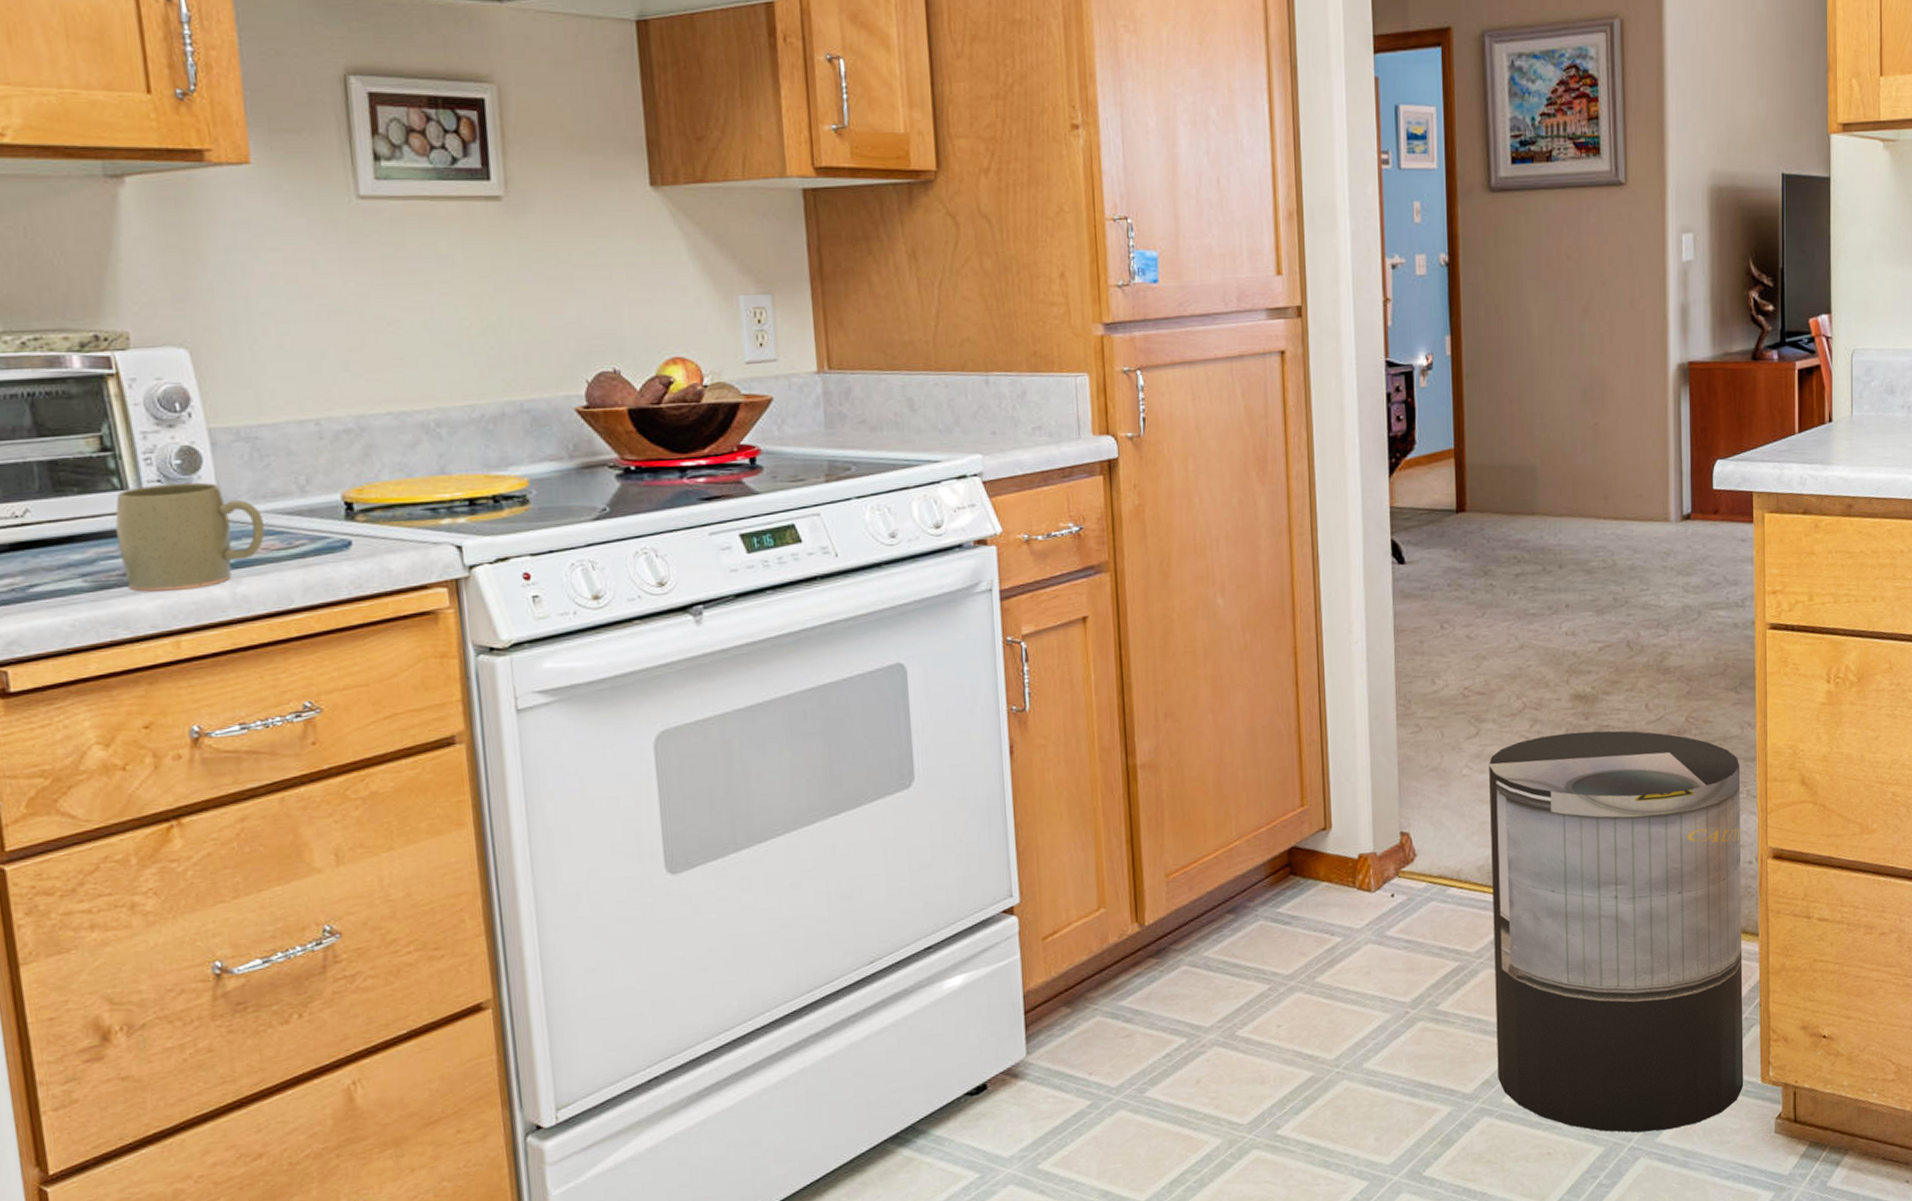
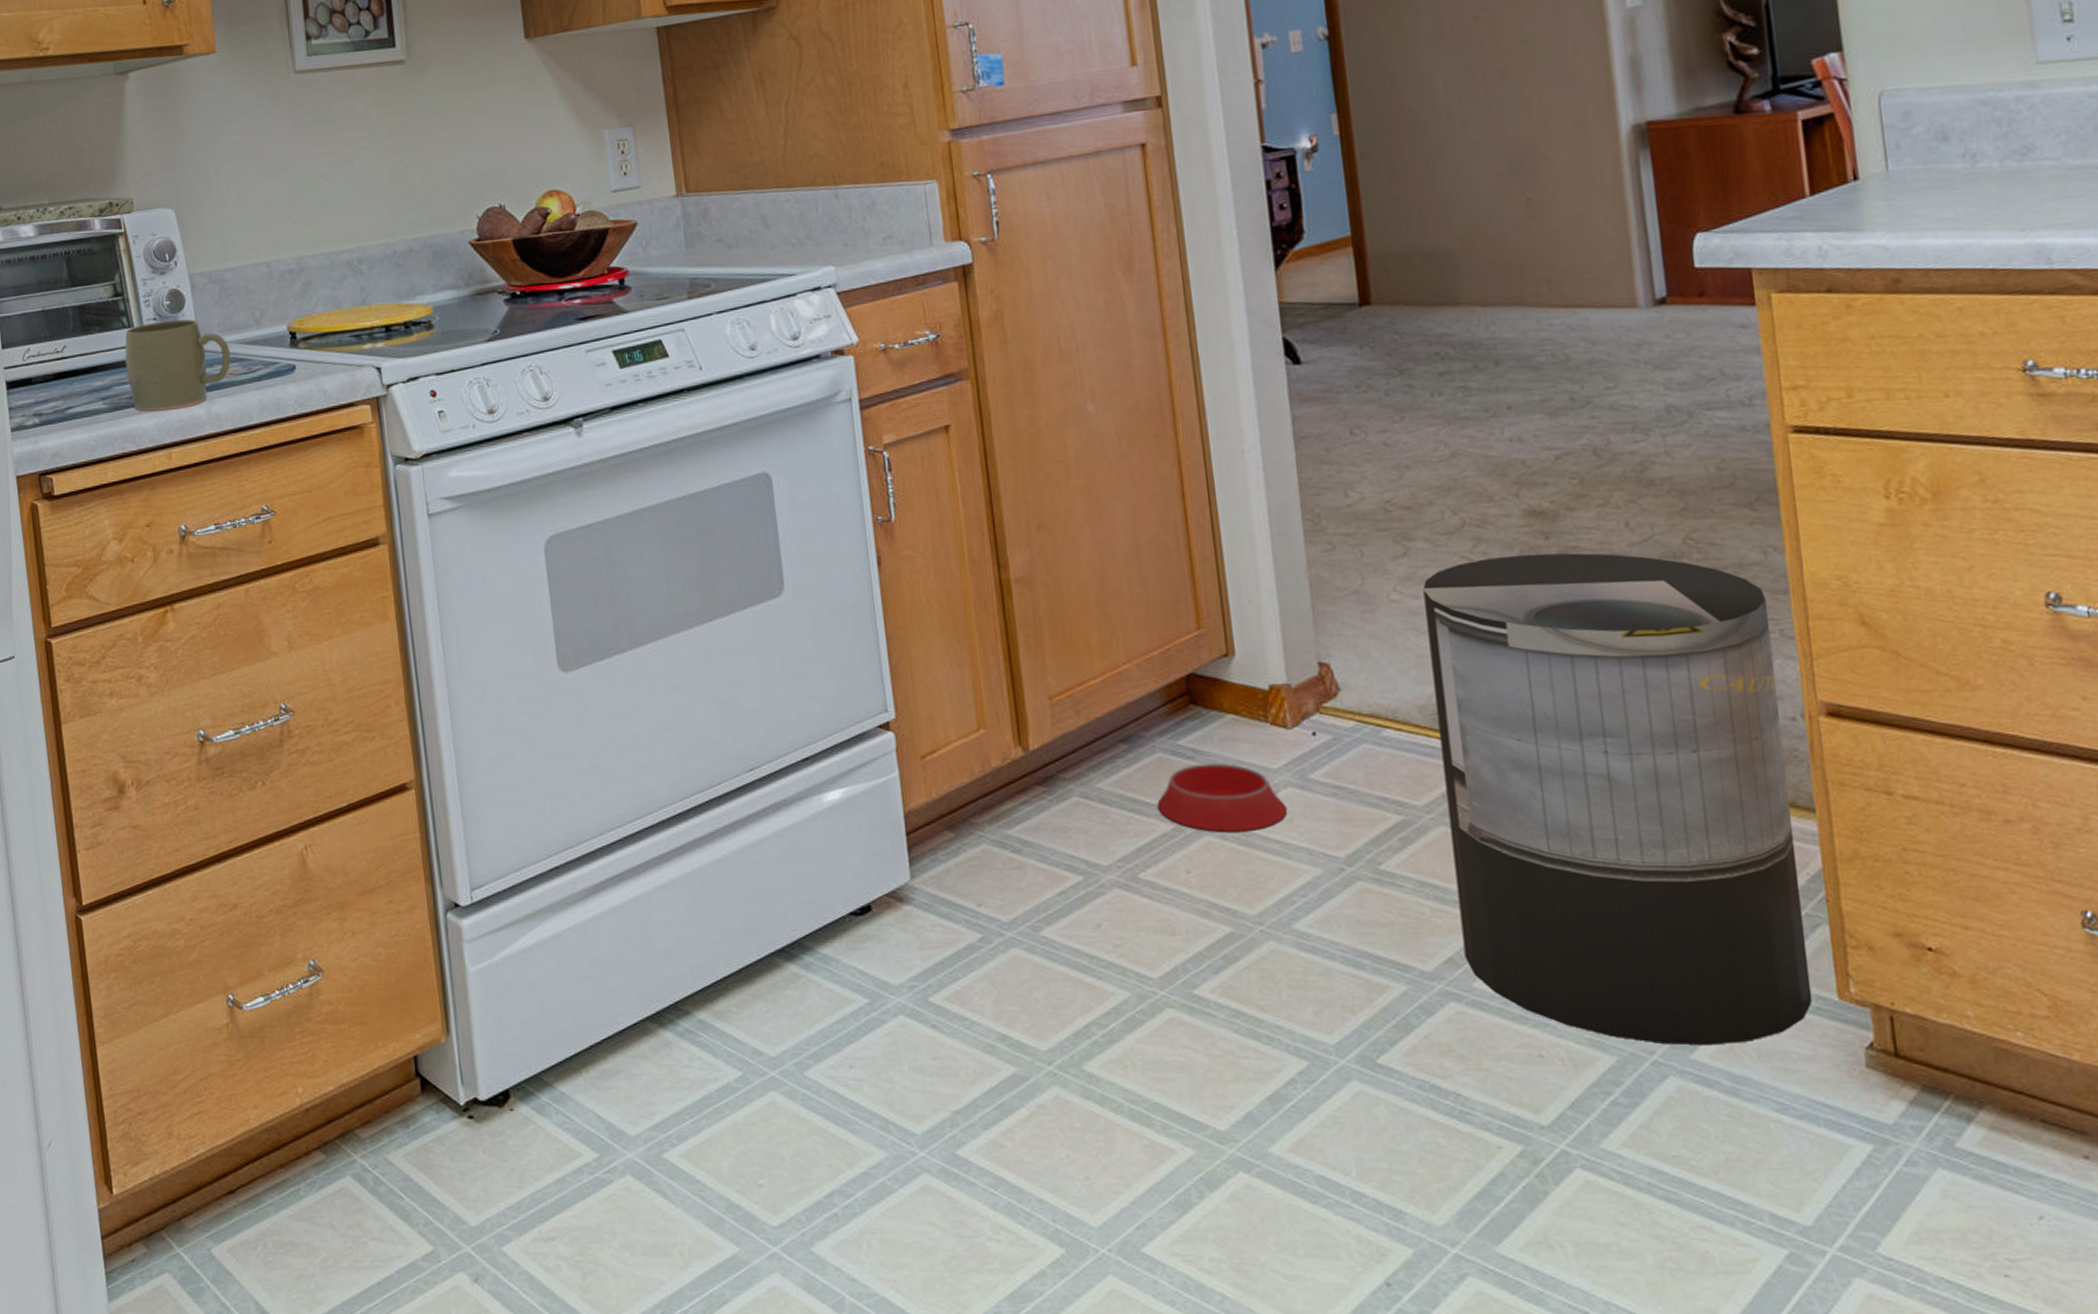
pet bowl: none [1256,926,1366,988] -> present [1157,763,1288,833]

